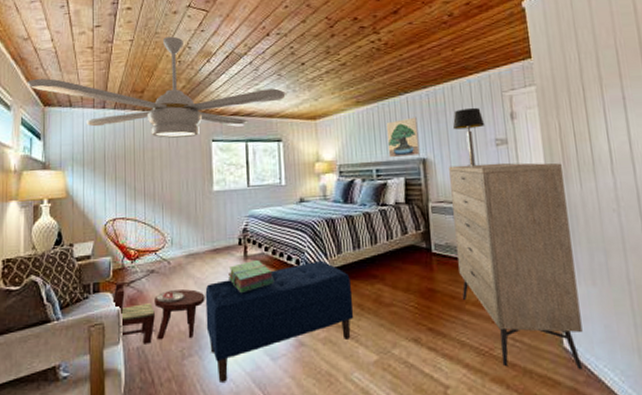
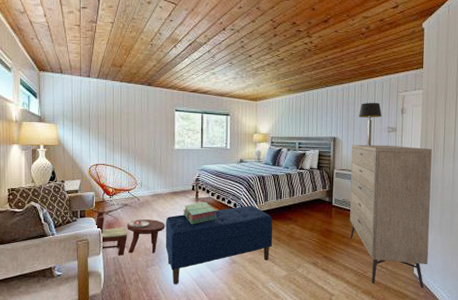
ceiling fan: present [27,36,286,138] -> none [24,23,235,106]
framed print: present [386,117,420,158] -> none [309,105,333,135]

